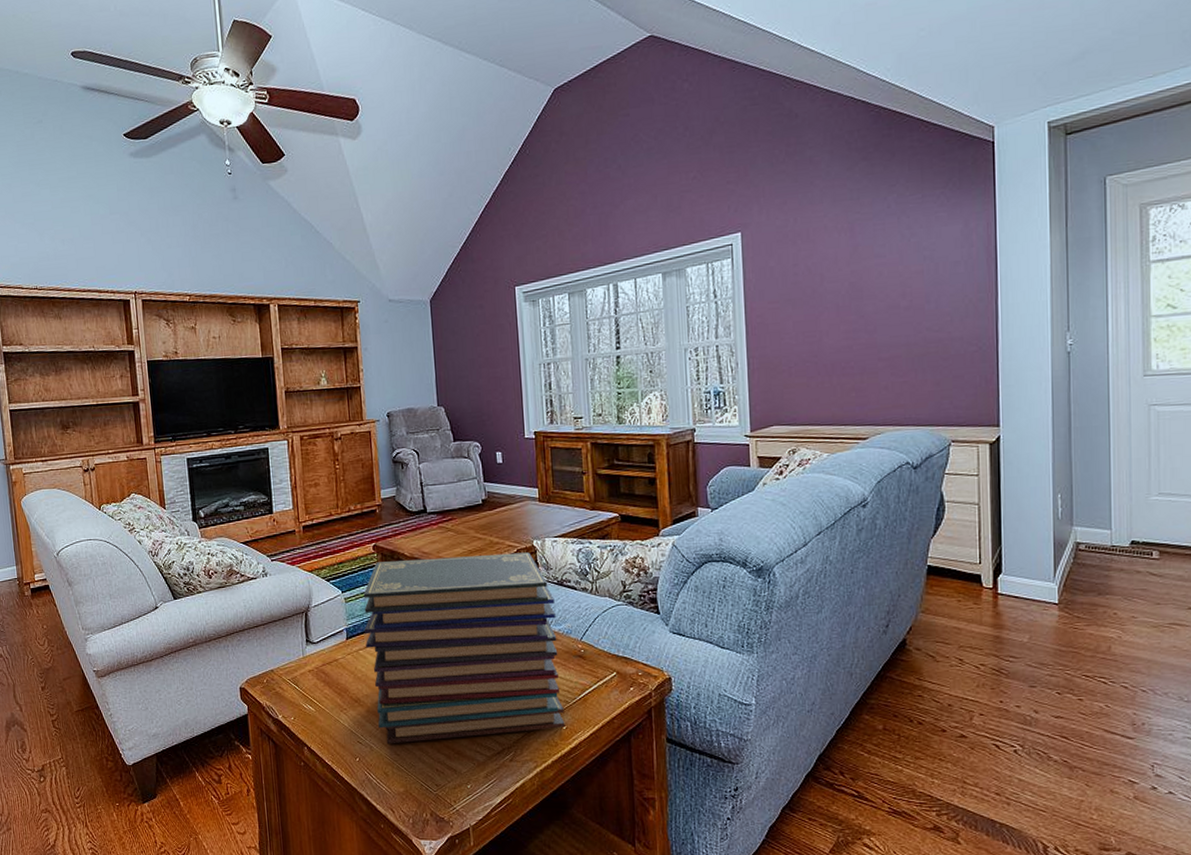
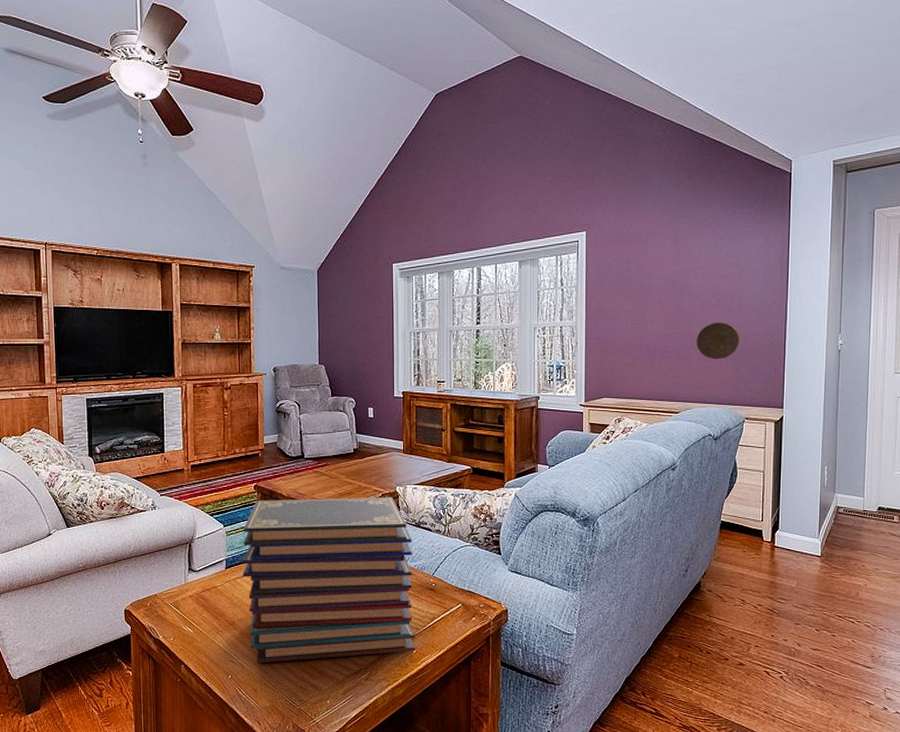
decorative plate: none [884,327,940,374] -> present [696,321,741,360]

